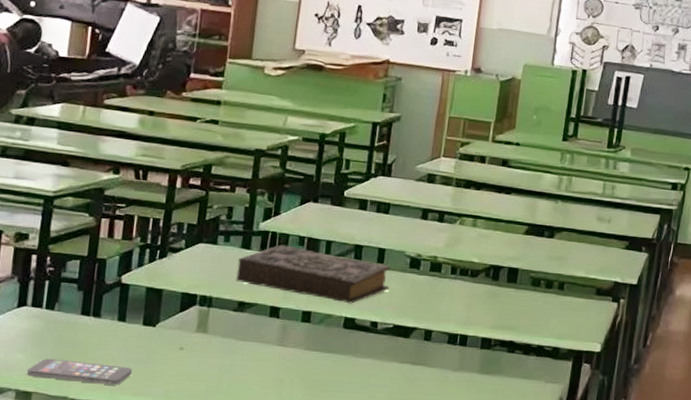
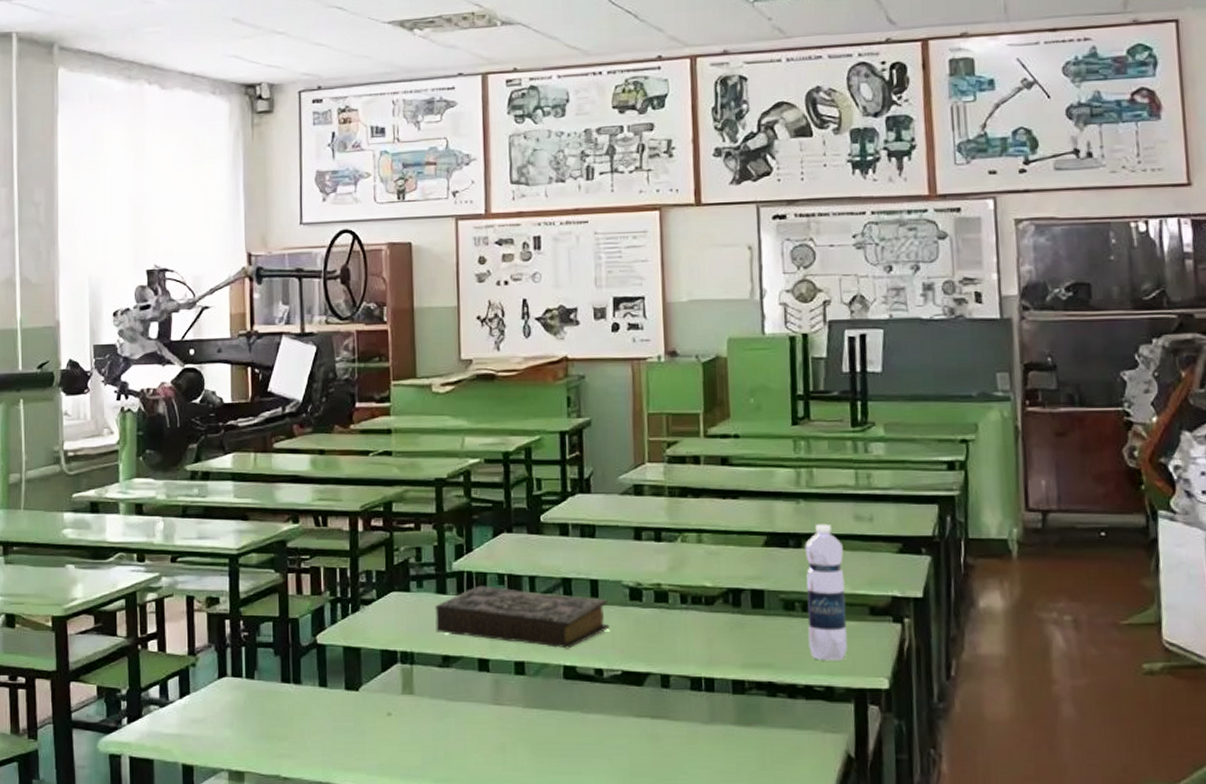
smartphone: present [27,358,133,385] -> none [237,733,342,760]
water bottle: none [545,220,585,328] -> present [805,523,848,661]

